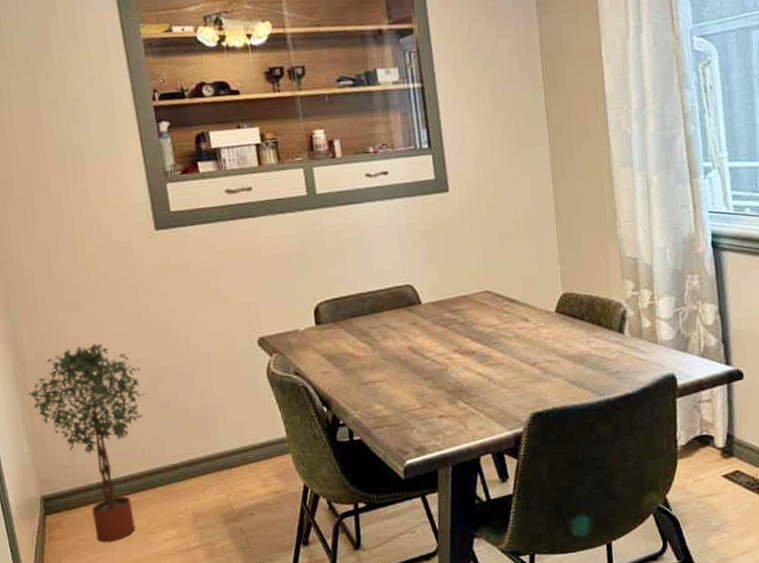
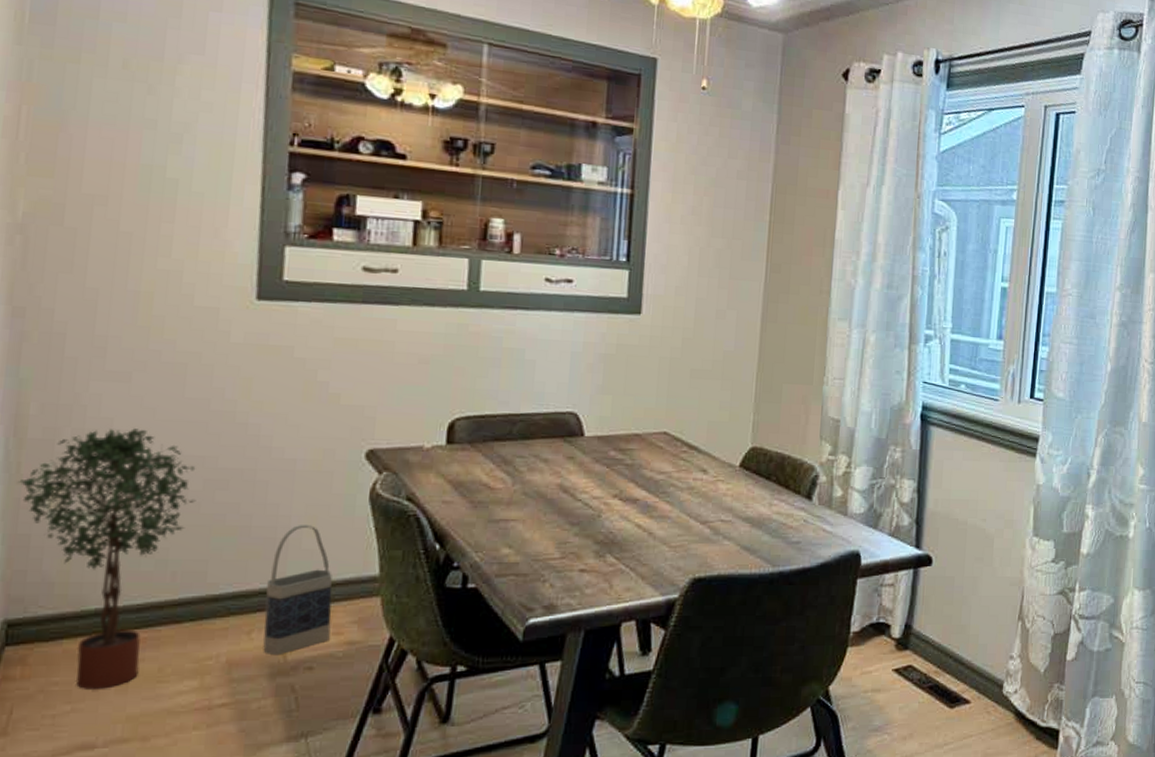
bag: none [208,402,261,507] -> present [263,524,332,656]

